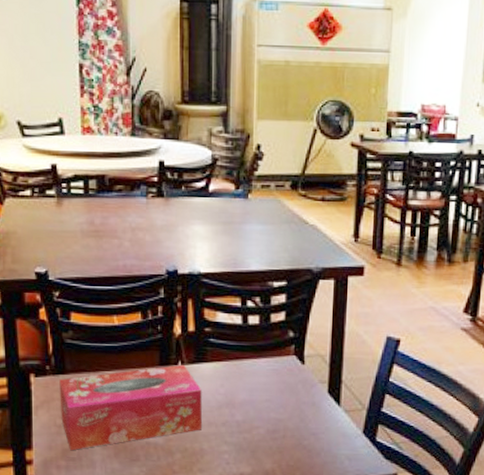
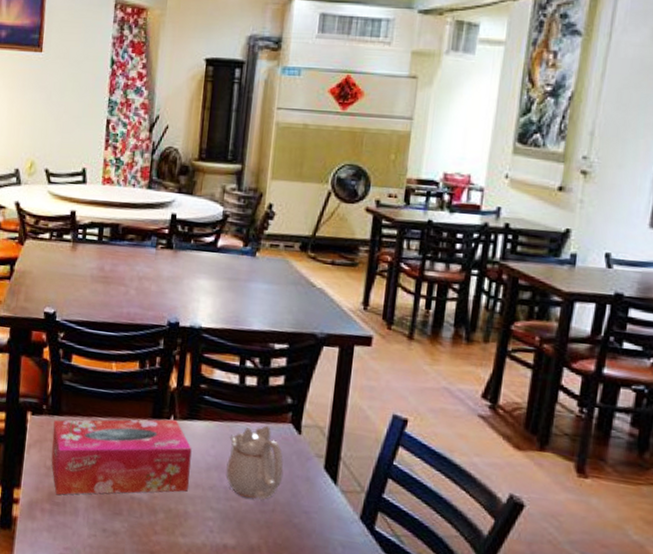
teapot: none [237,360,291,428] -> present [226,425,284,500]

